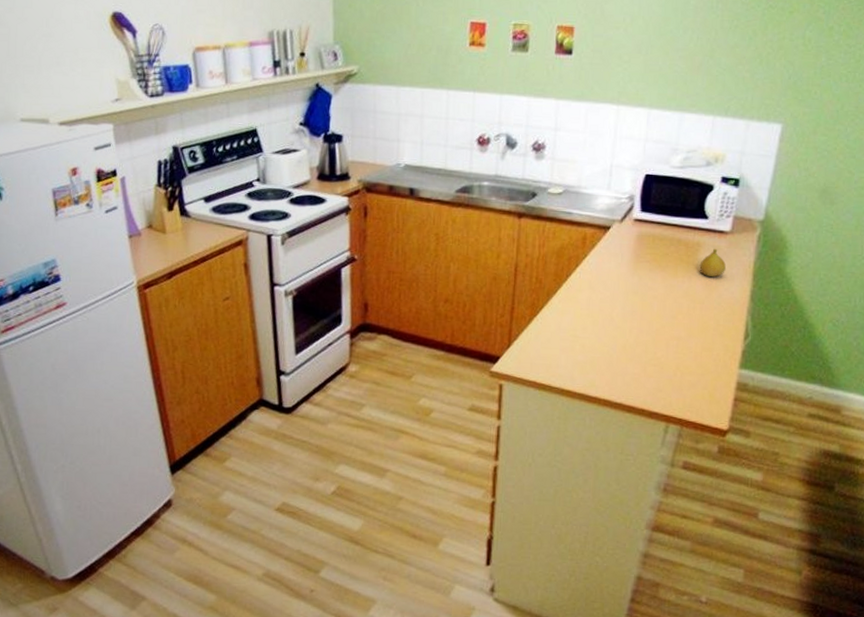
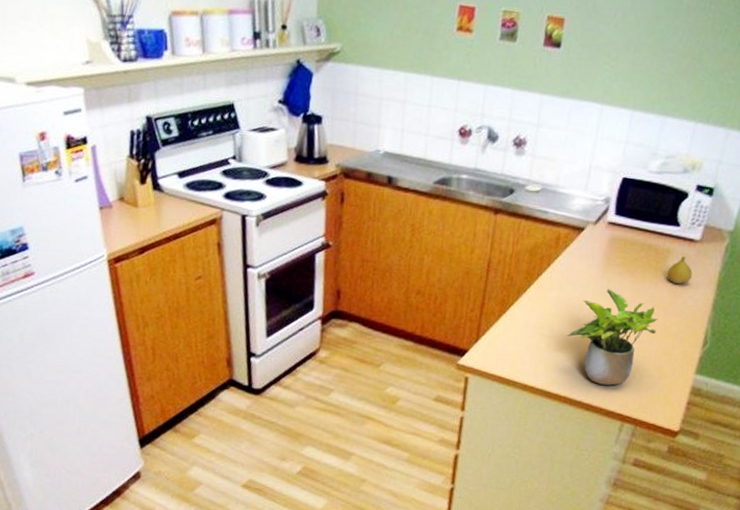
potted plant: none [602,286,695,385] -> present [567,289,658,386]

